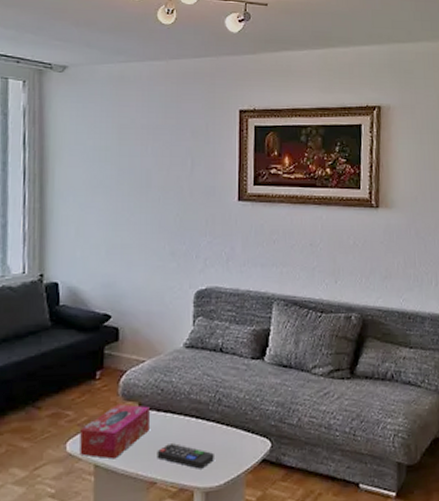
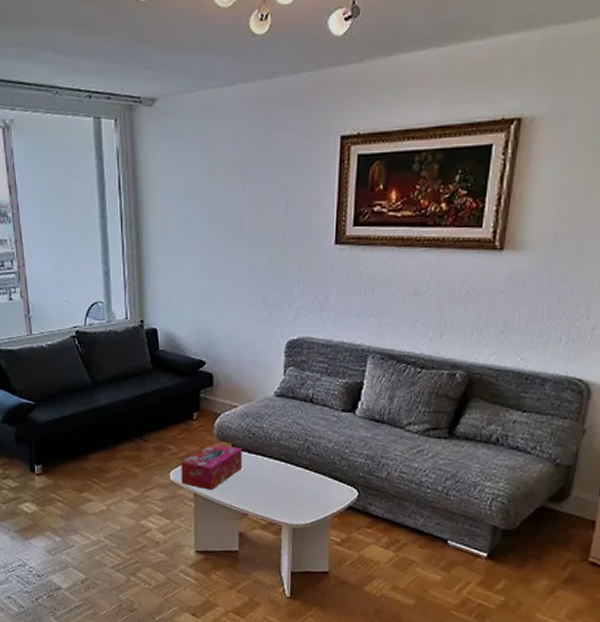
remote control: present [157,443,214,469] -> none [248,483,302,508]

